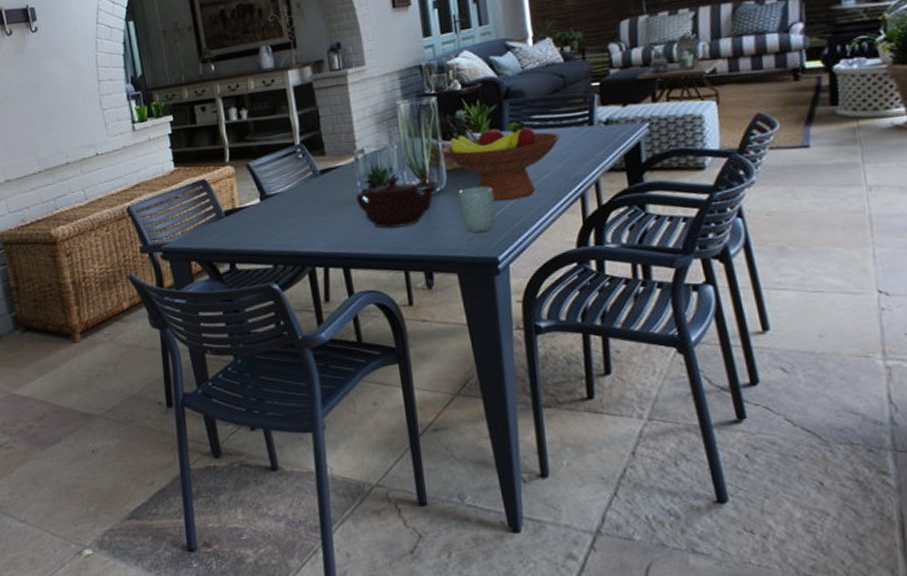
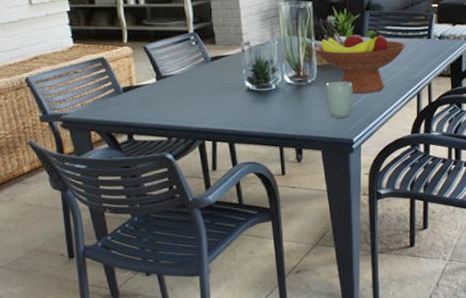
teapot: present [356,177,439,229] -> none [242,68,310,112]

